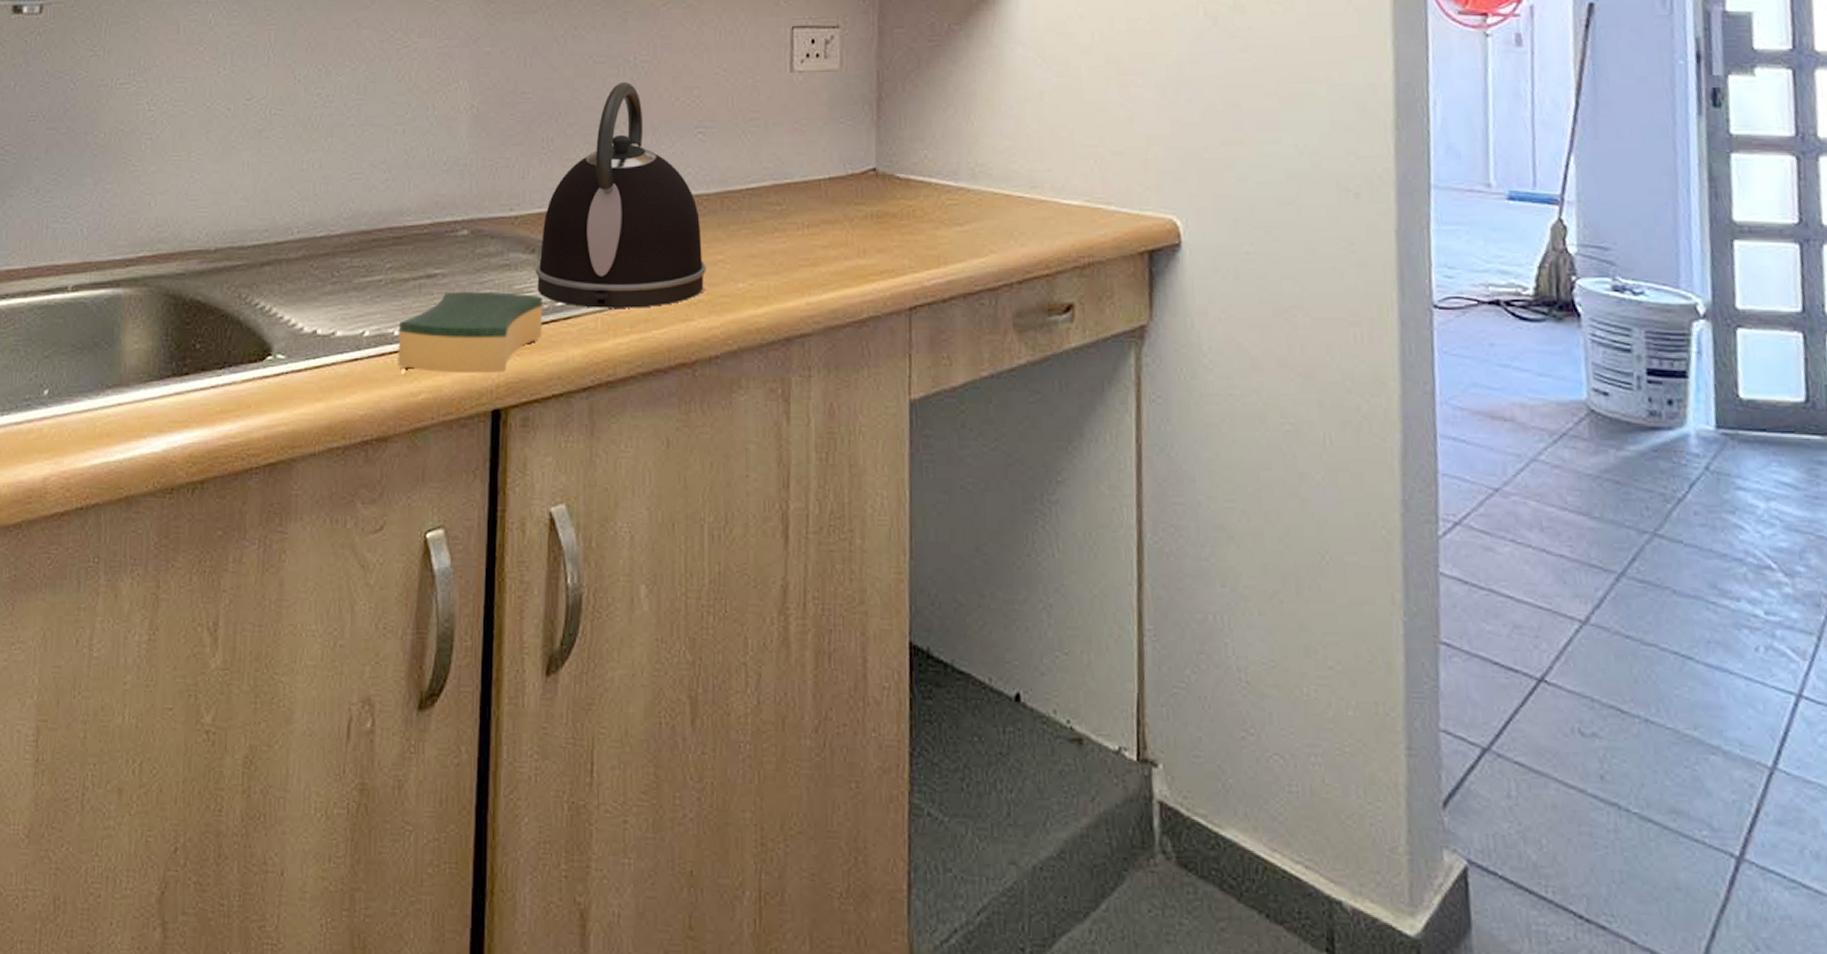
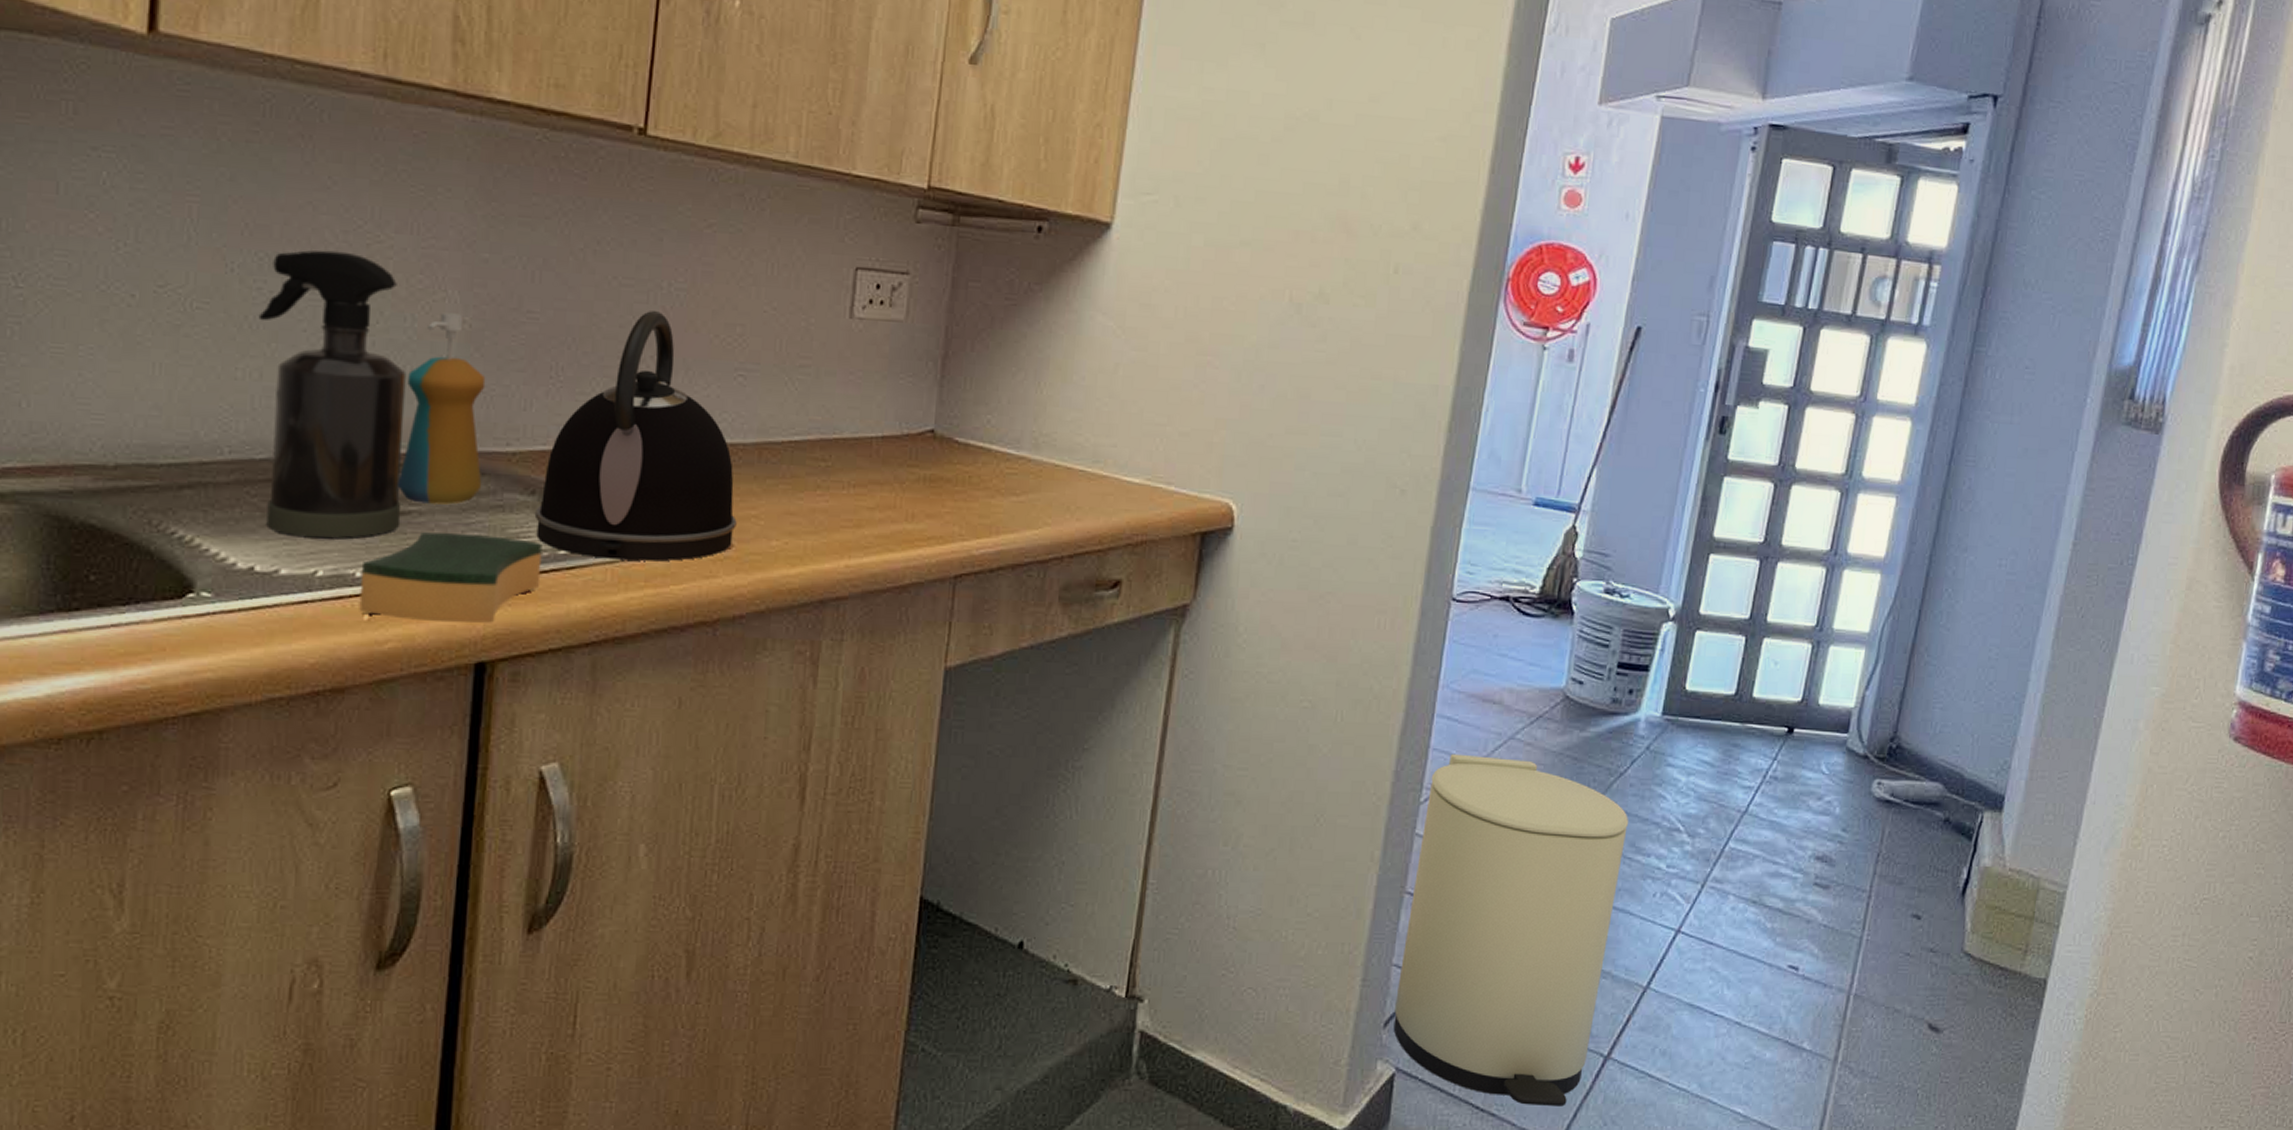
spray bottle: none [318,57,430,301] -> present [258,250,406,538]
soap dispenser: none [425,100,492,267] -> present [397,312,486,505]
pedal bin: none [1446,479,1713,922] -> present [1393,753,1629,1107]

